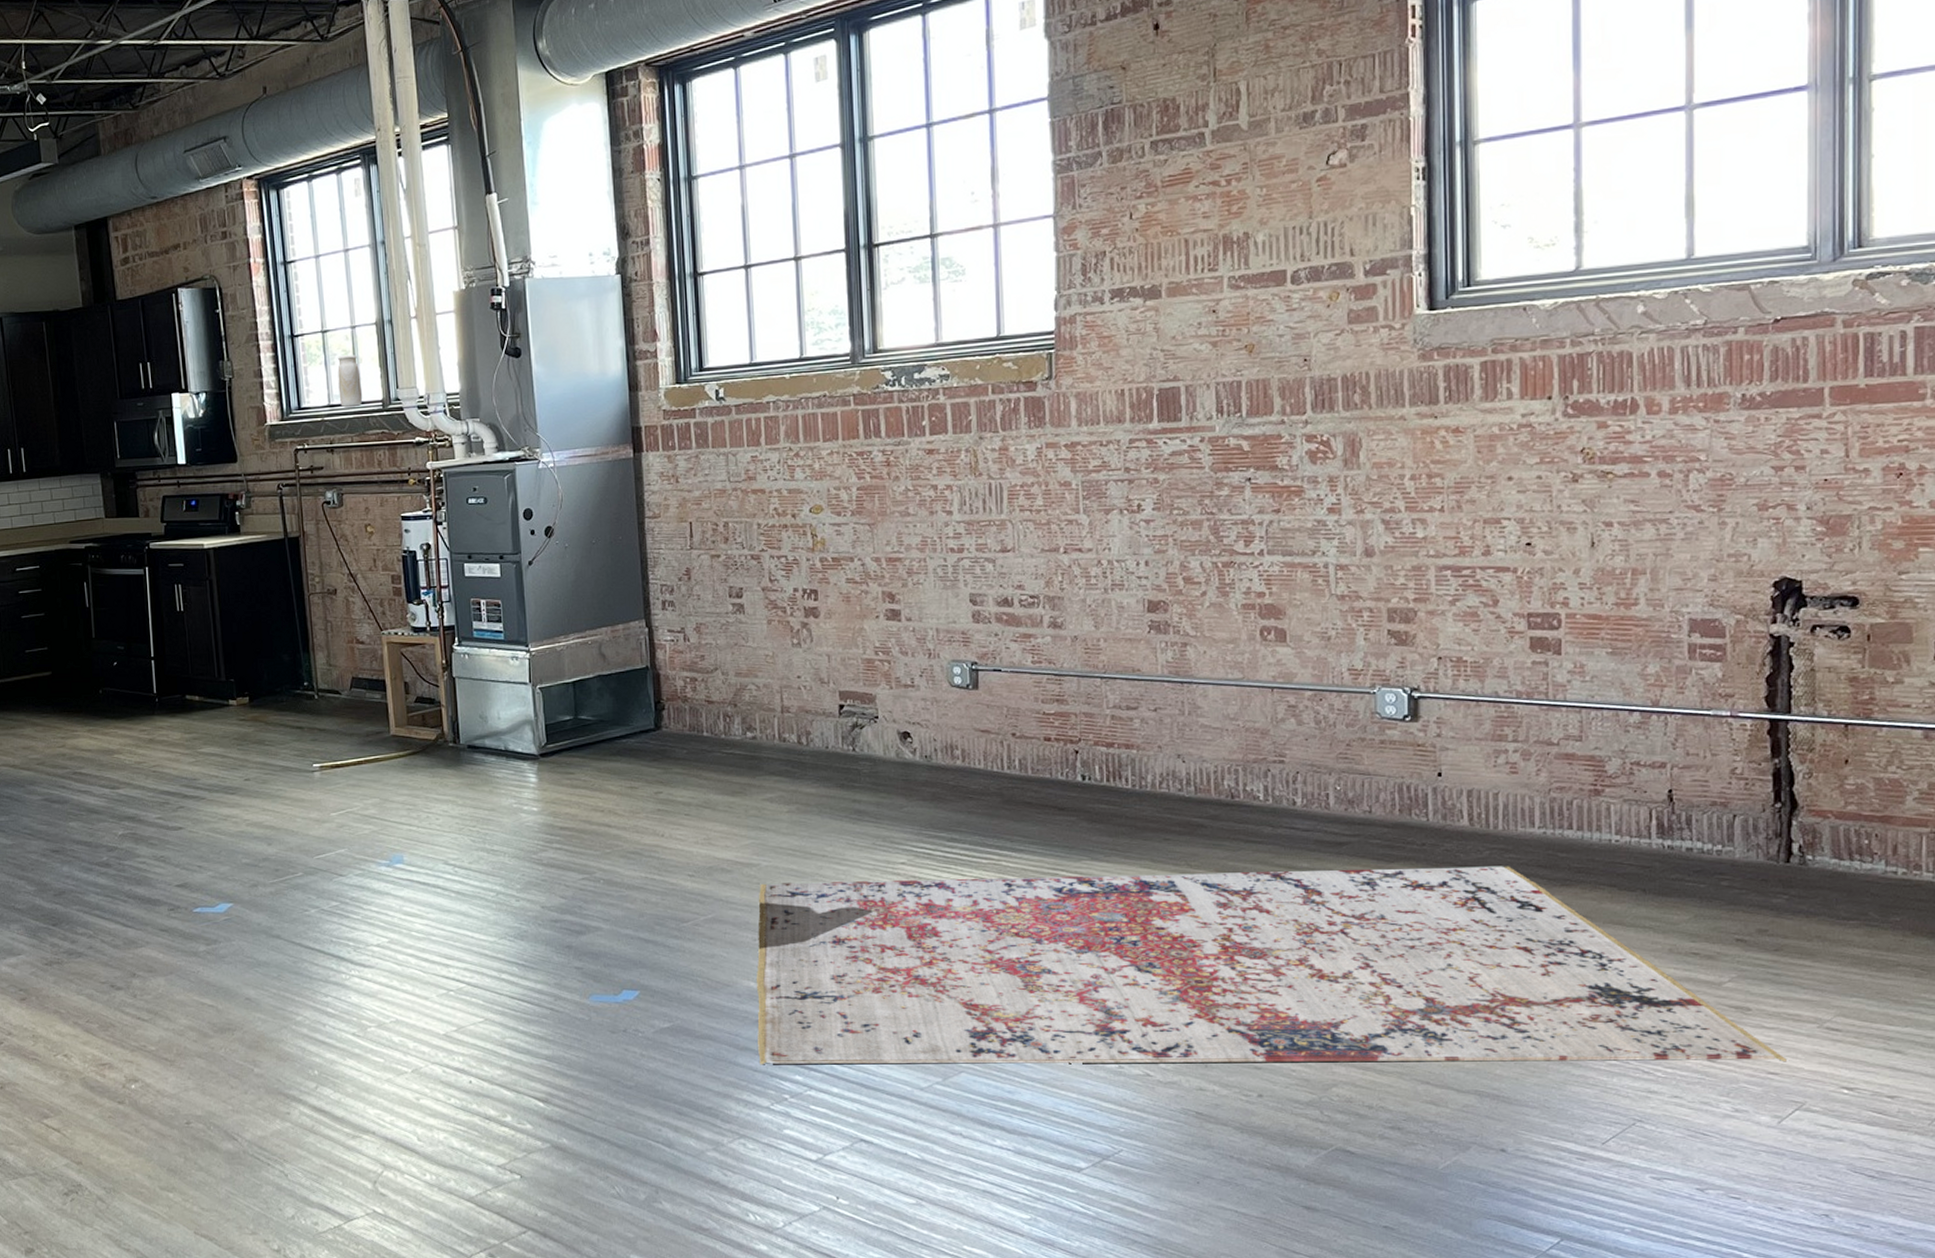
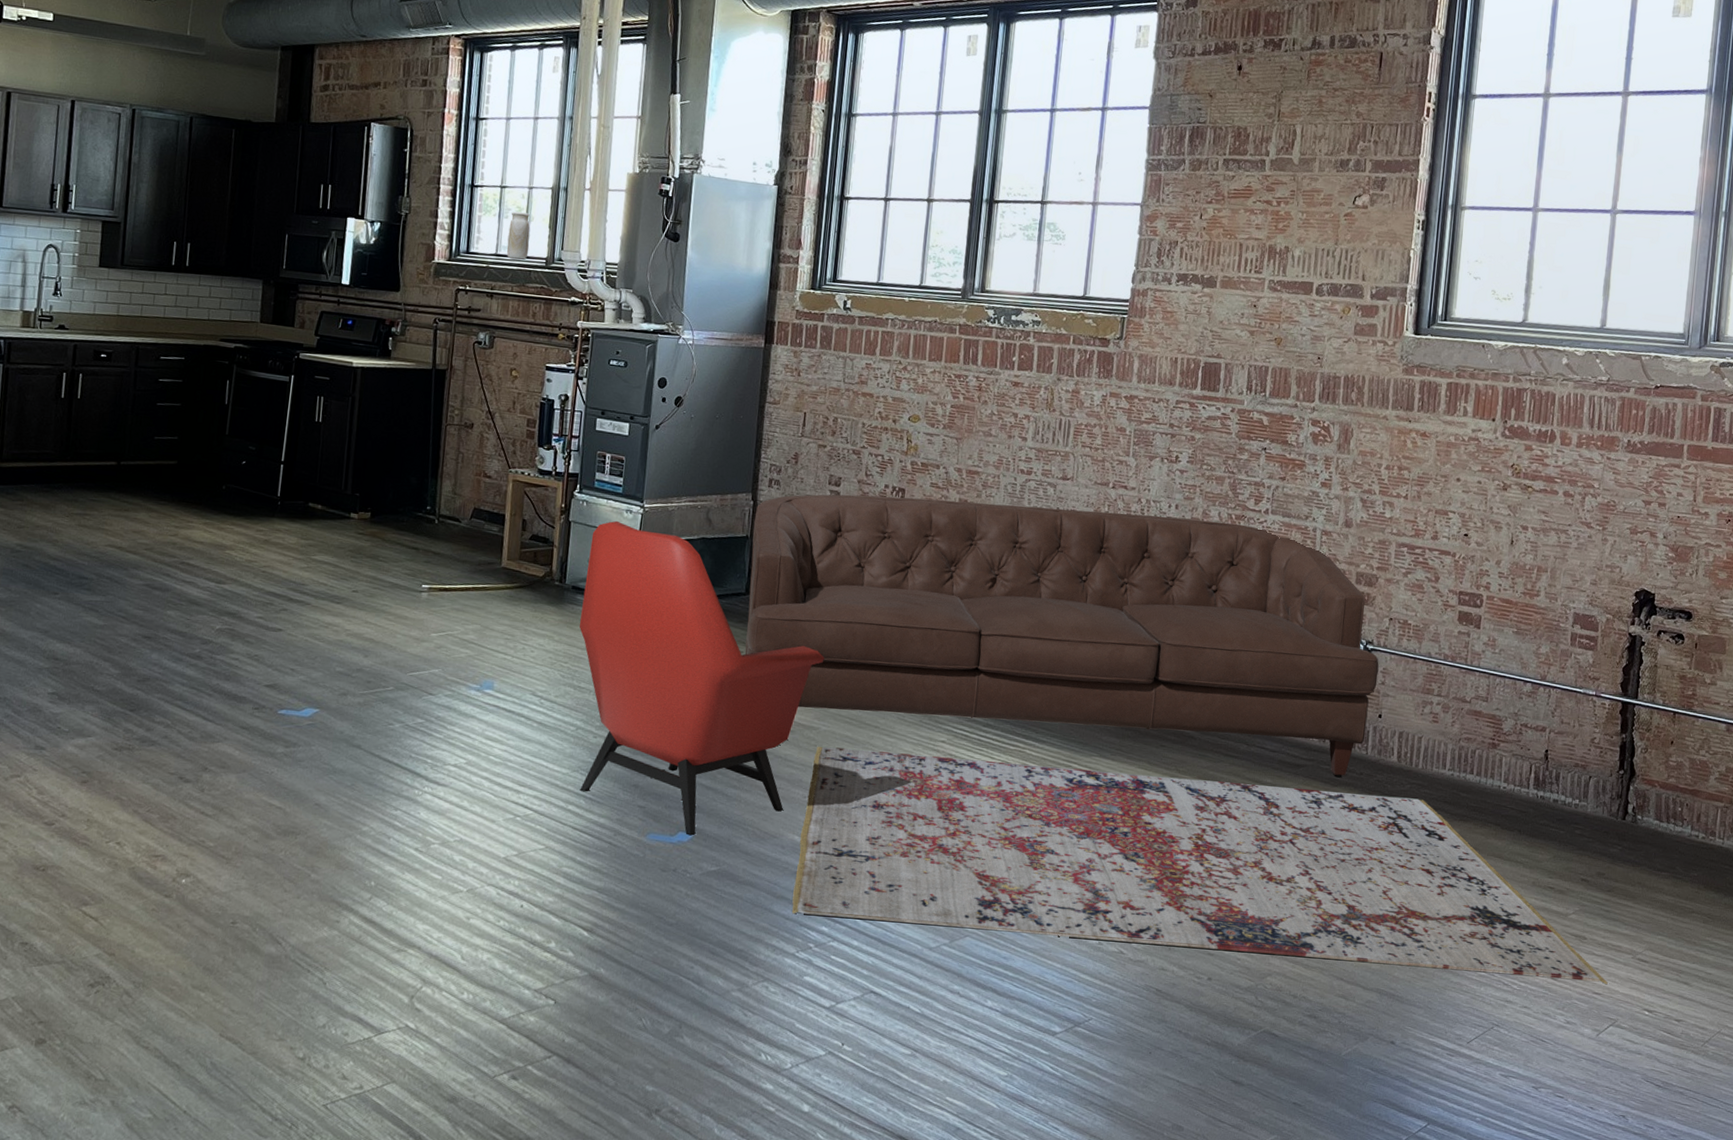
armchair: none [479,670,754,993] -> present [579,520,825,836]
sofa: none [652,572,1431,852] -> present [744,494,1379,778]

